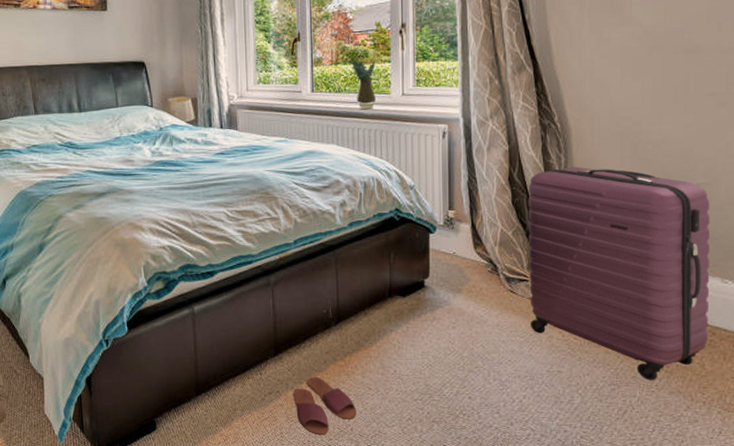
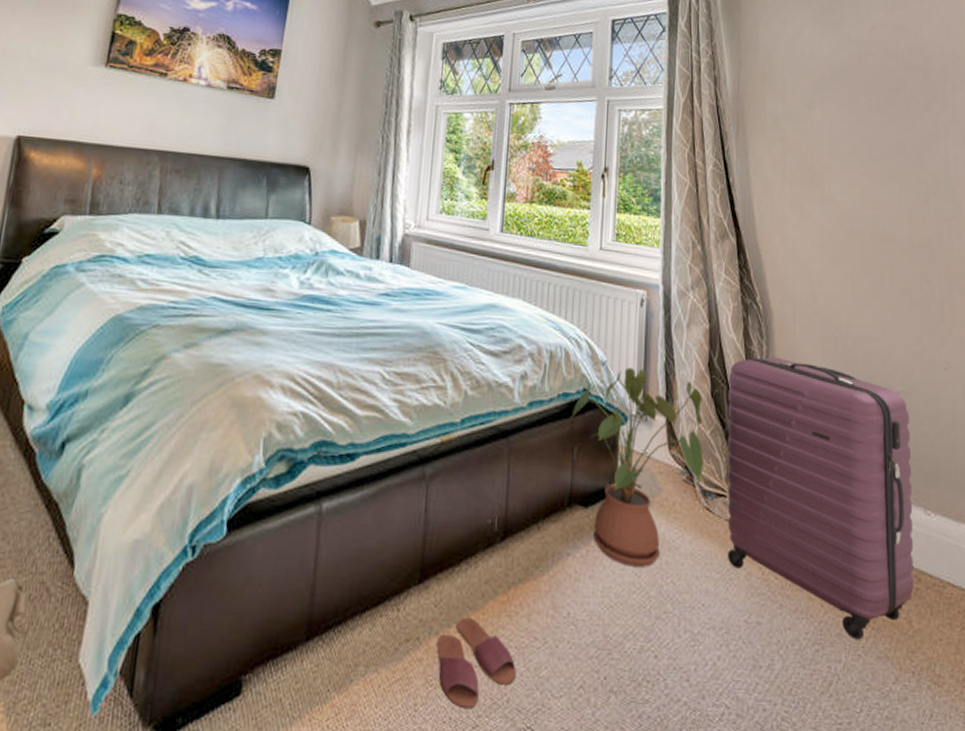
vase: present [351,58,376,110] -> none [547,199,573,262]
house plant: none [386,188,507,337] -> present [571,367,704,567]

